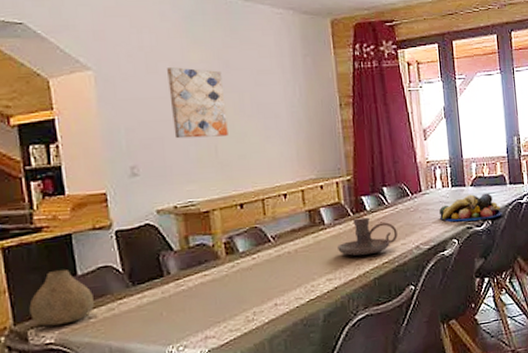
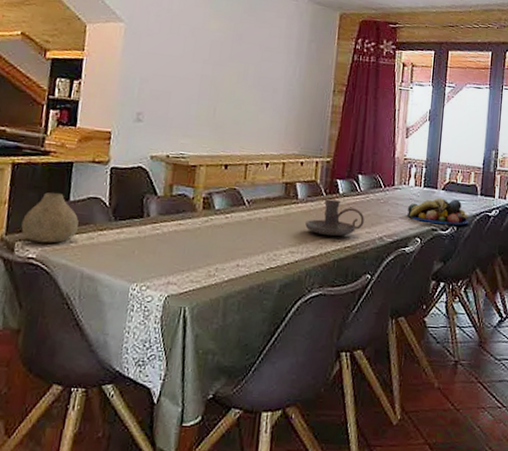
wall art: present [167,67,228,139] -> none [181,31,234,101]

